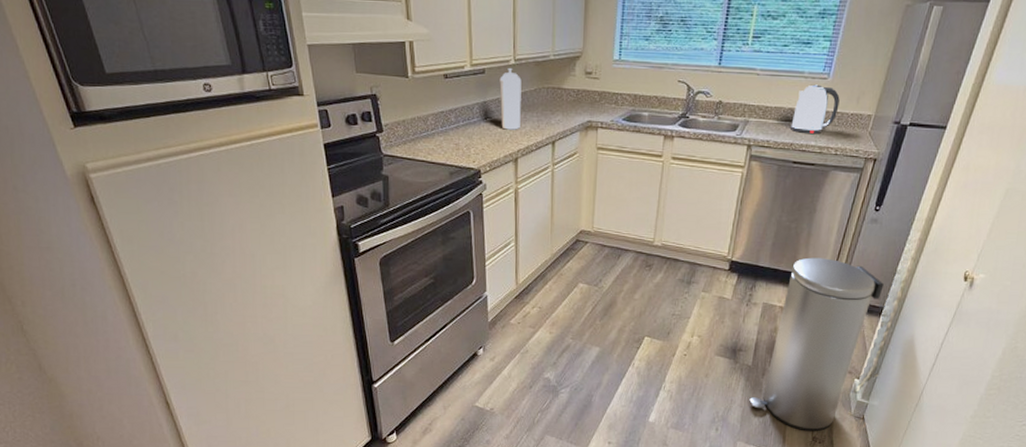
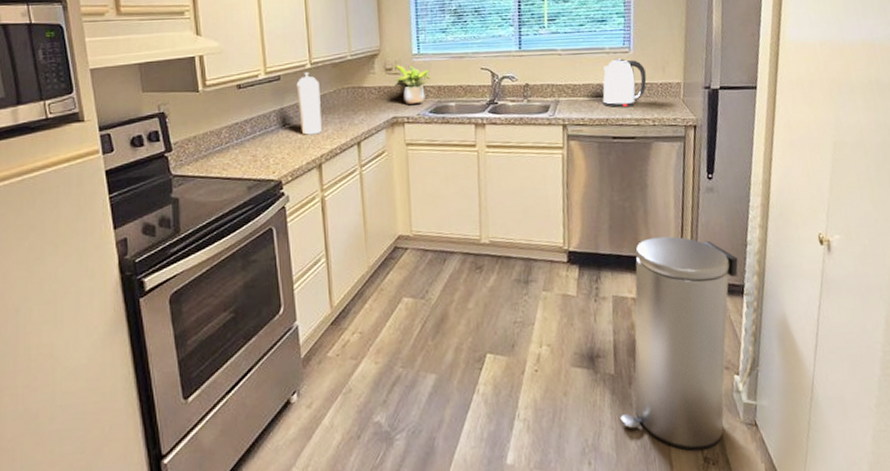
potted plant: none [591,69,628,111] -> present [393,65,431,105]

